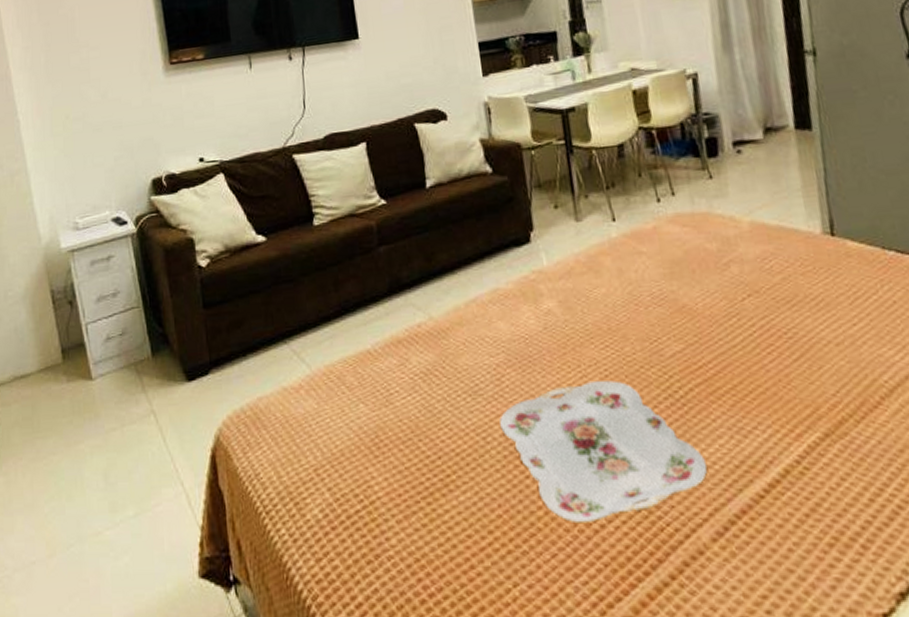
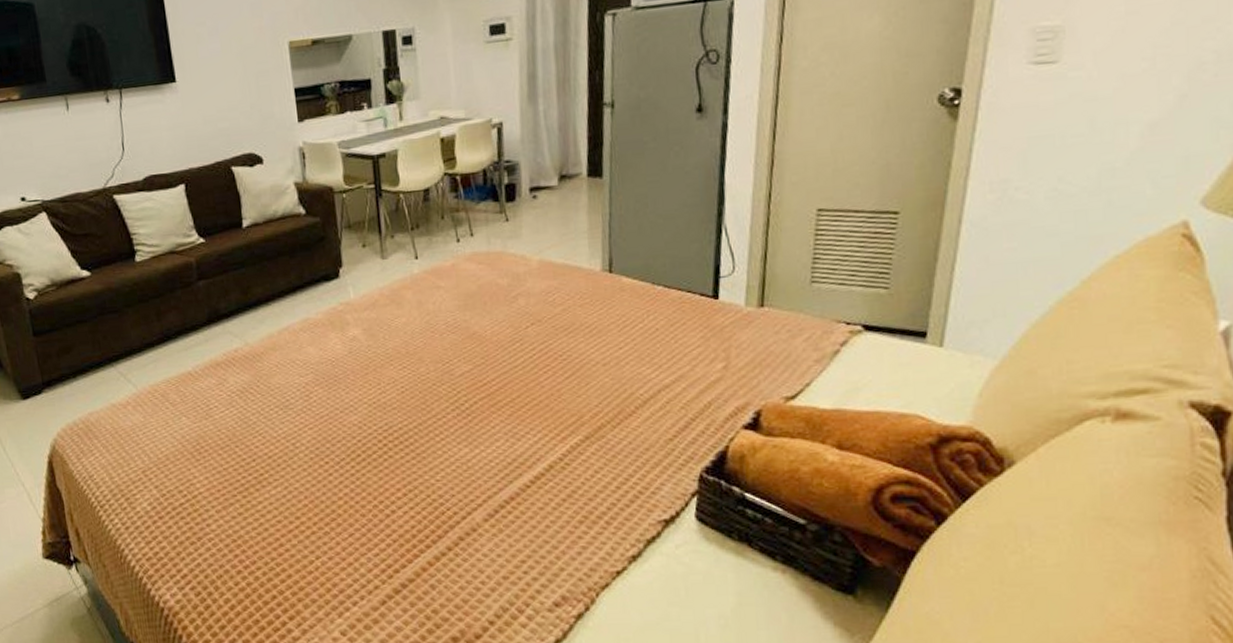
serving tray: present [500,380,708,524] -> none [307,396,485,510]

